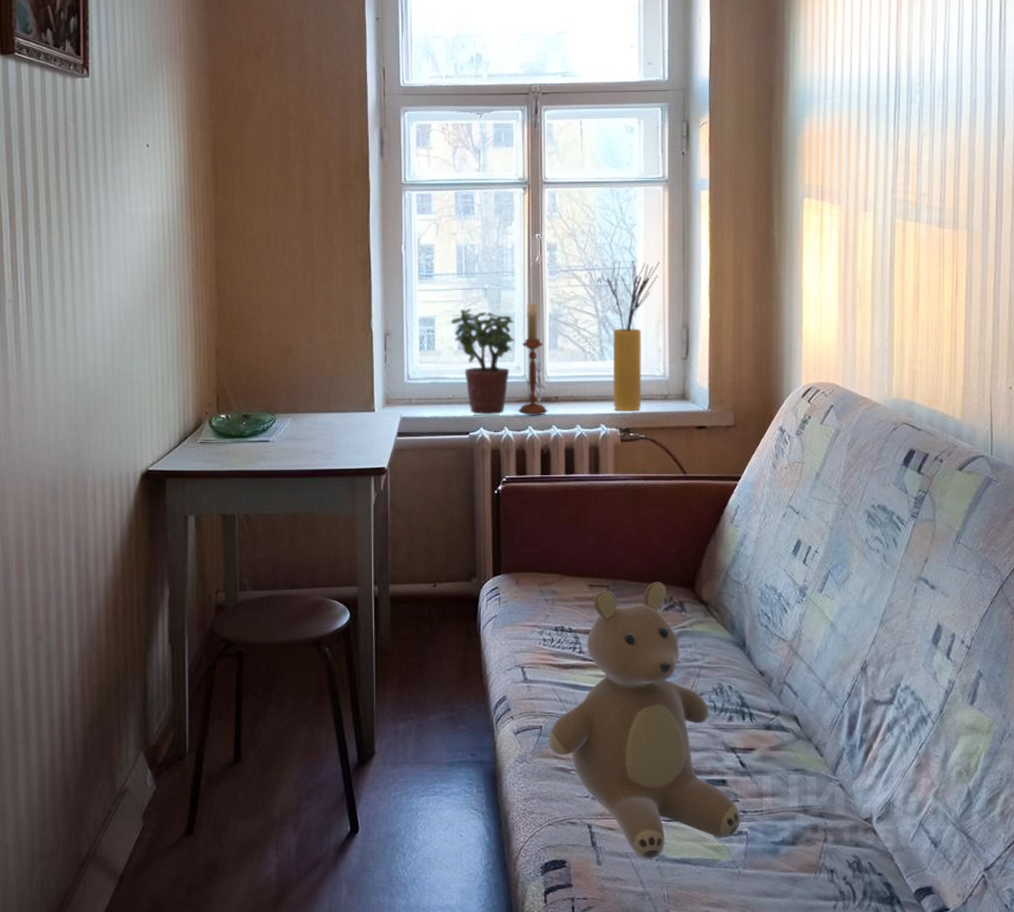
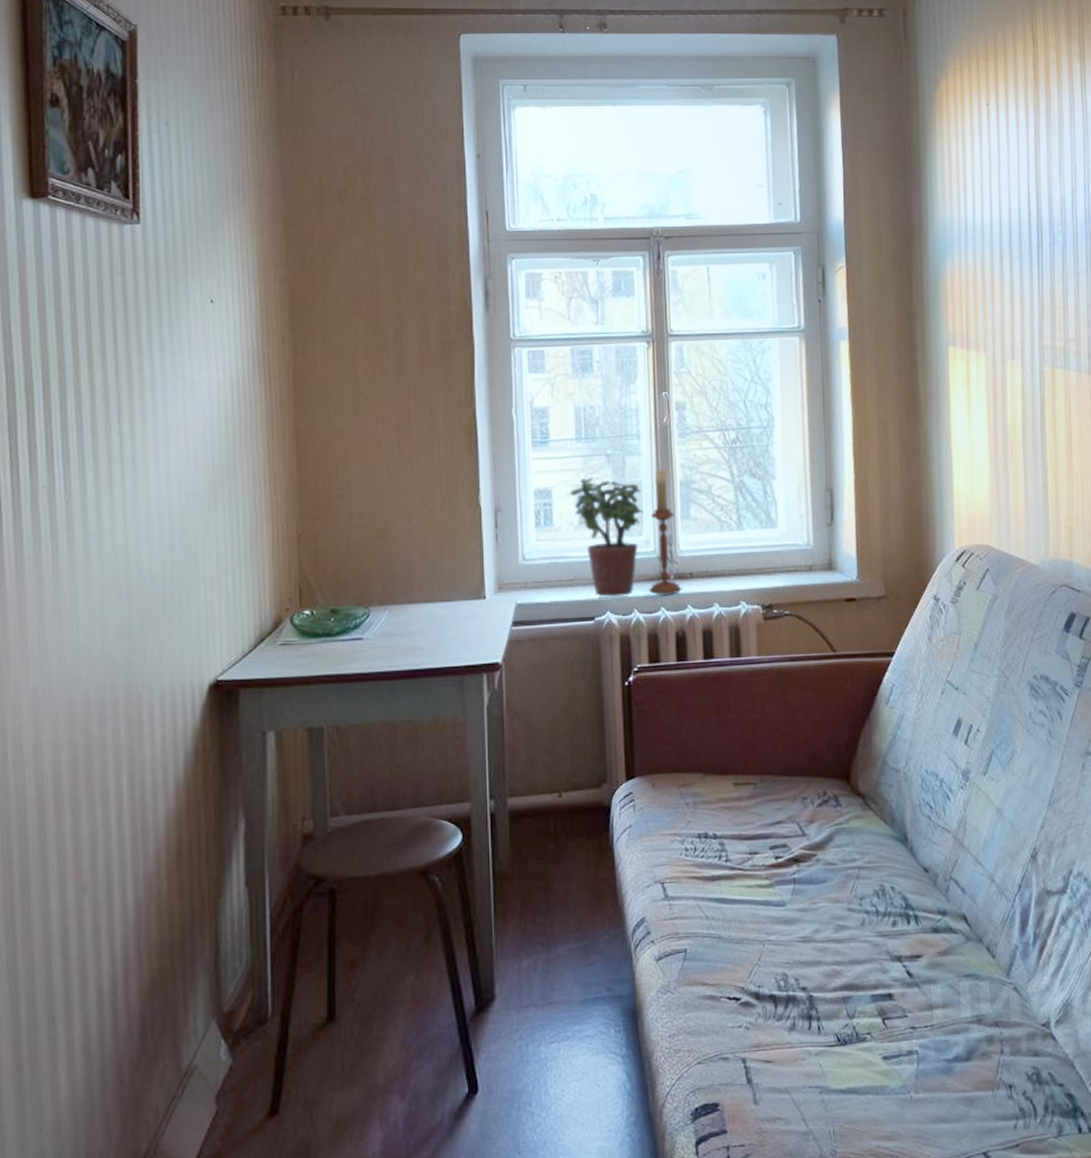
teddy bear: present [548,581,740,859] -> none [694,774,910,1093]
vase: present [607,261,660,413] -> none [742,419,799,587]

